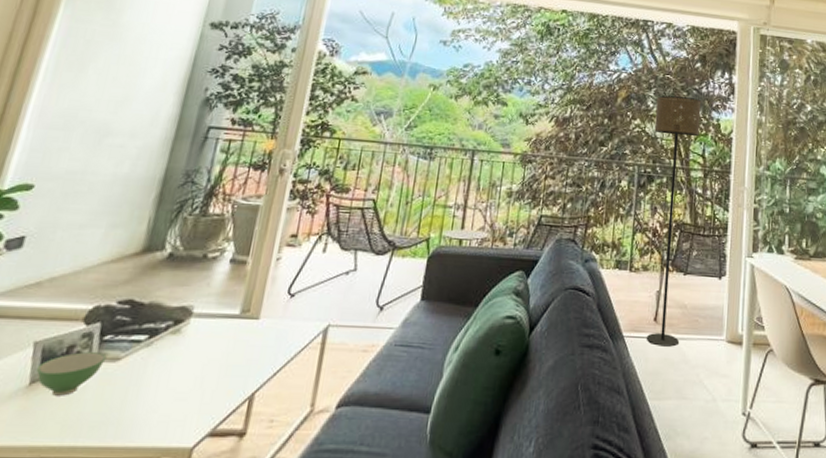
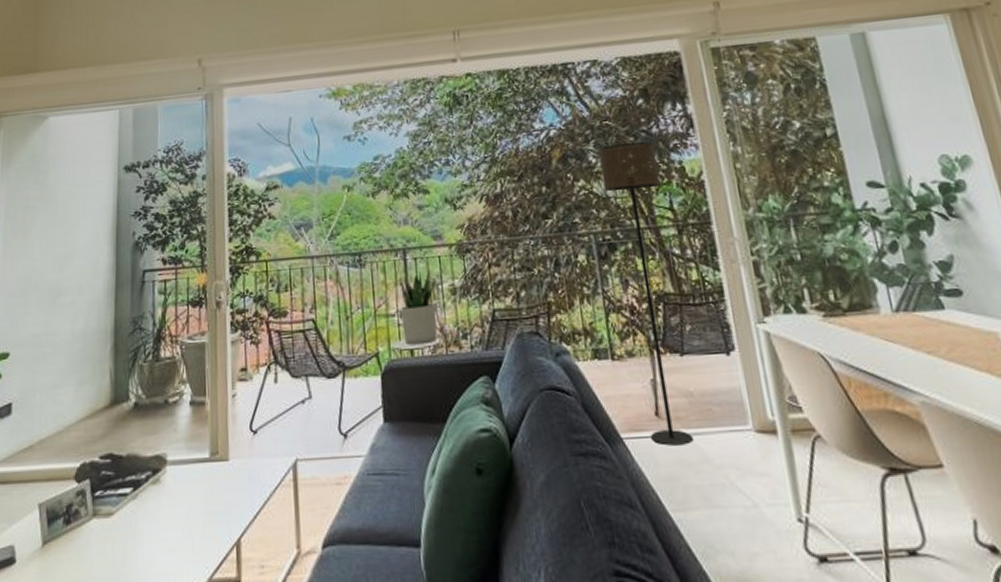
bowl: present [35,352,107,396] -> none [45,509,101,555]
planter: none [456,172,494,236] -> present [400,271,438,345]

